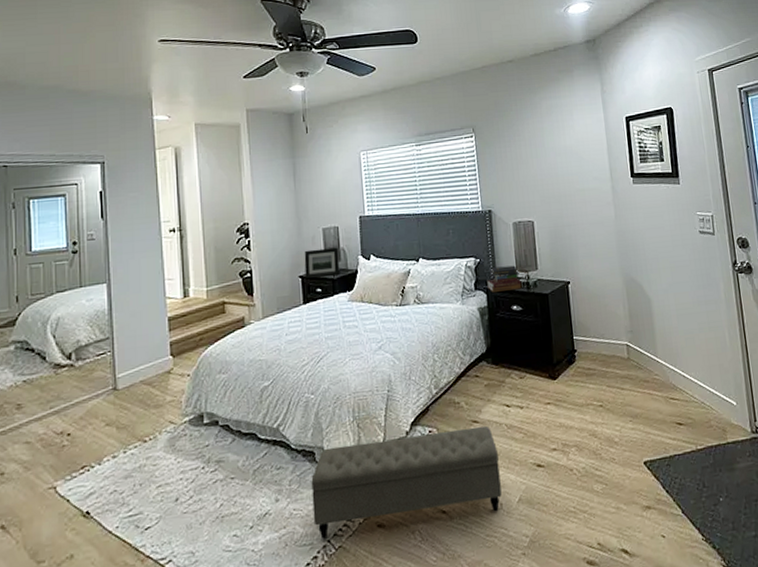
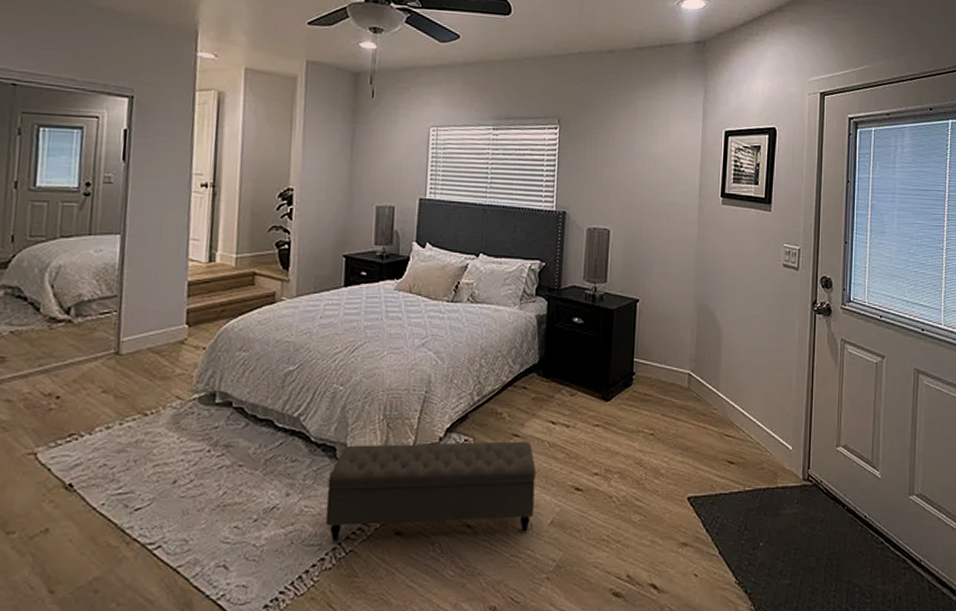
picture frame: present [304,247,340,278] -> none [350,228,392,260]
books: present [487,265,522,292] -> none [550,274,587,301]

